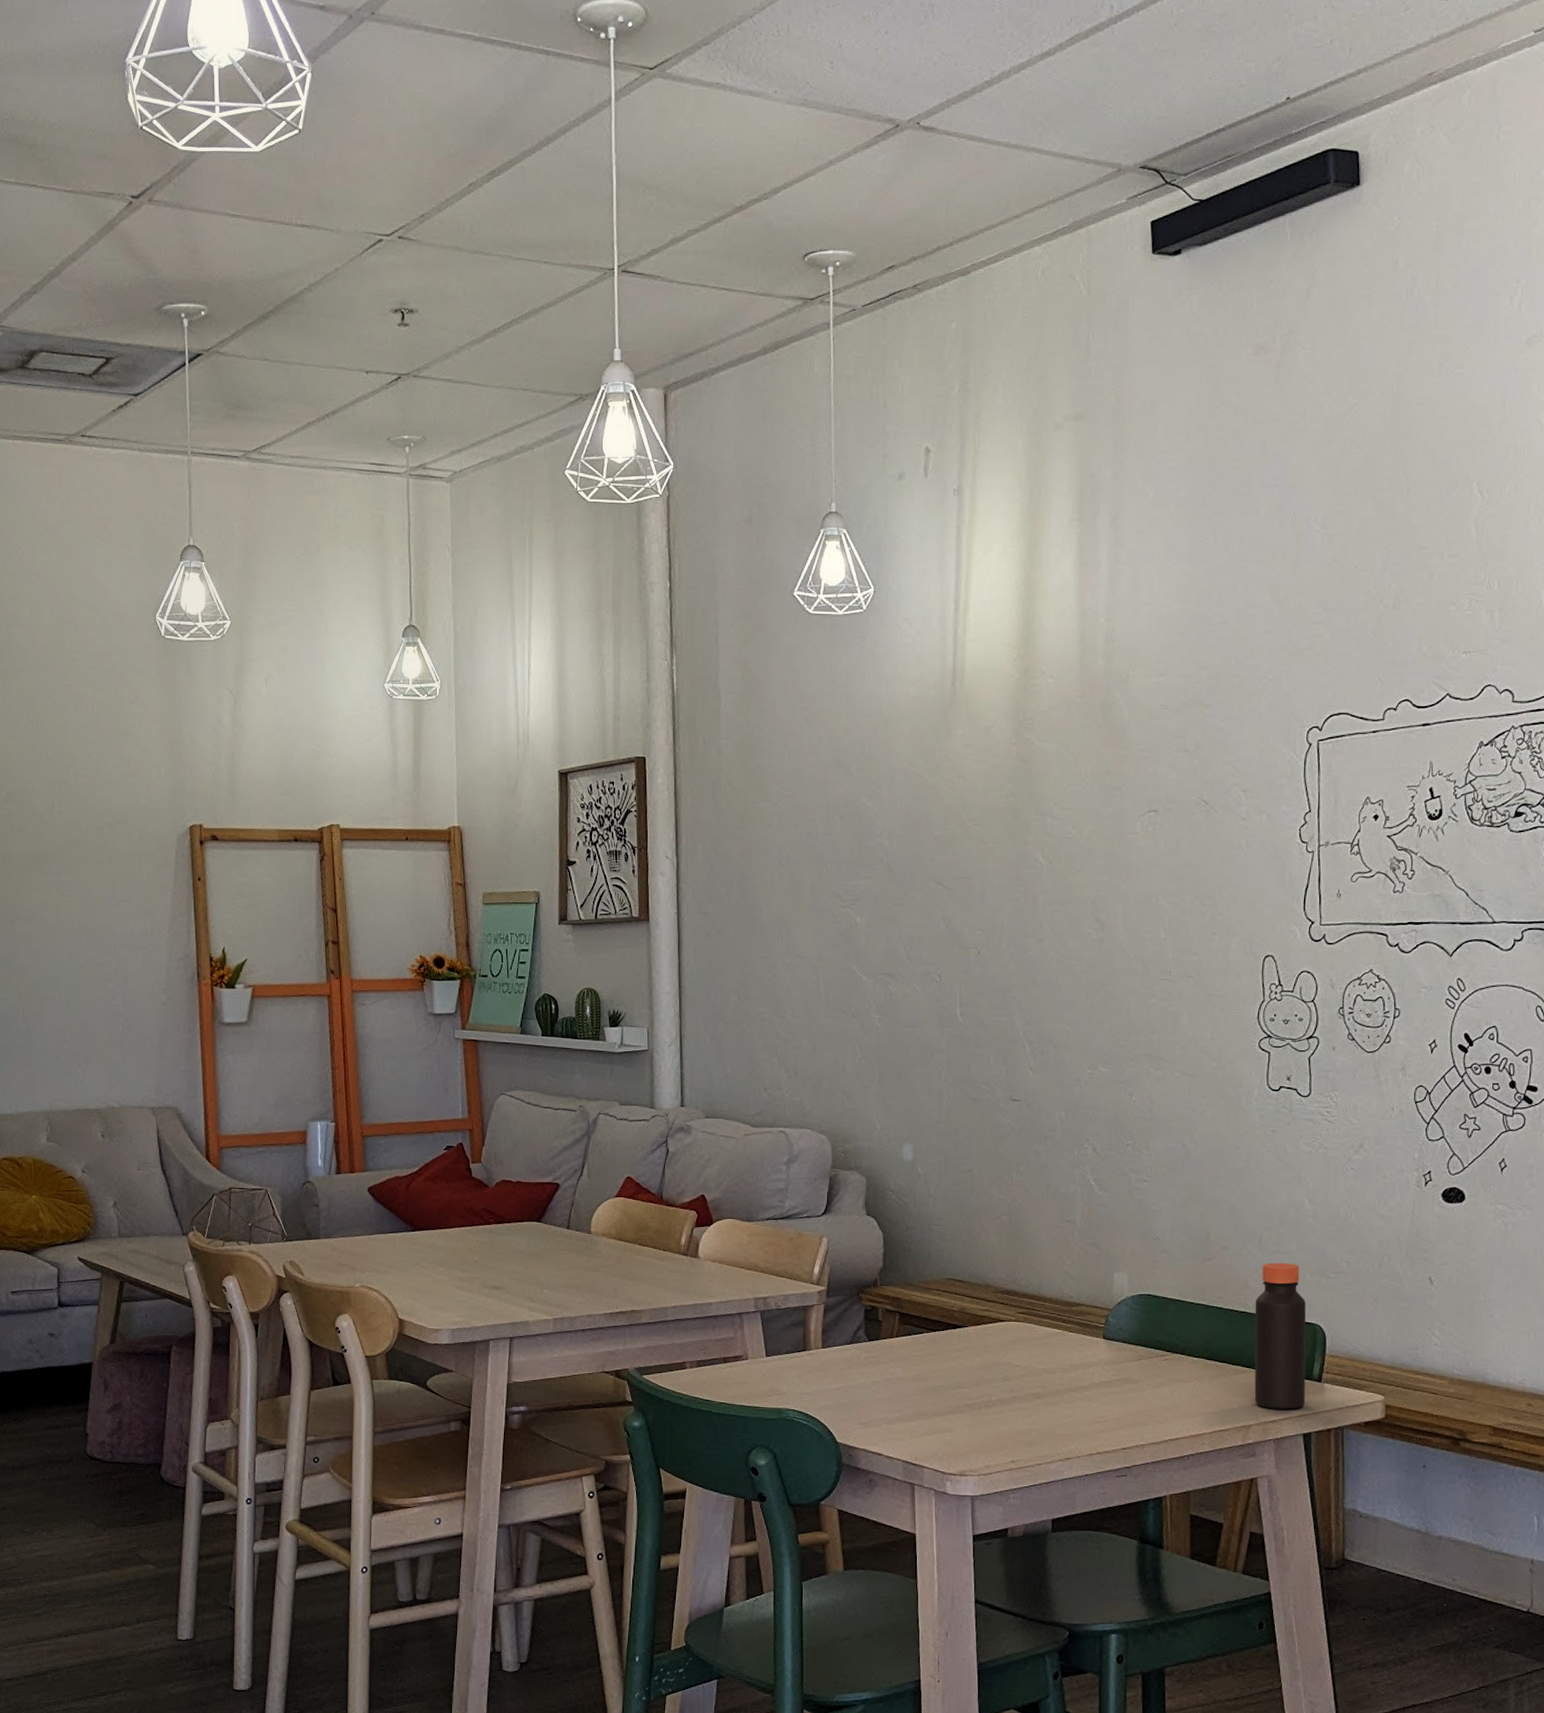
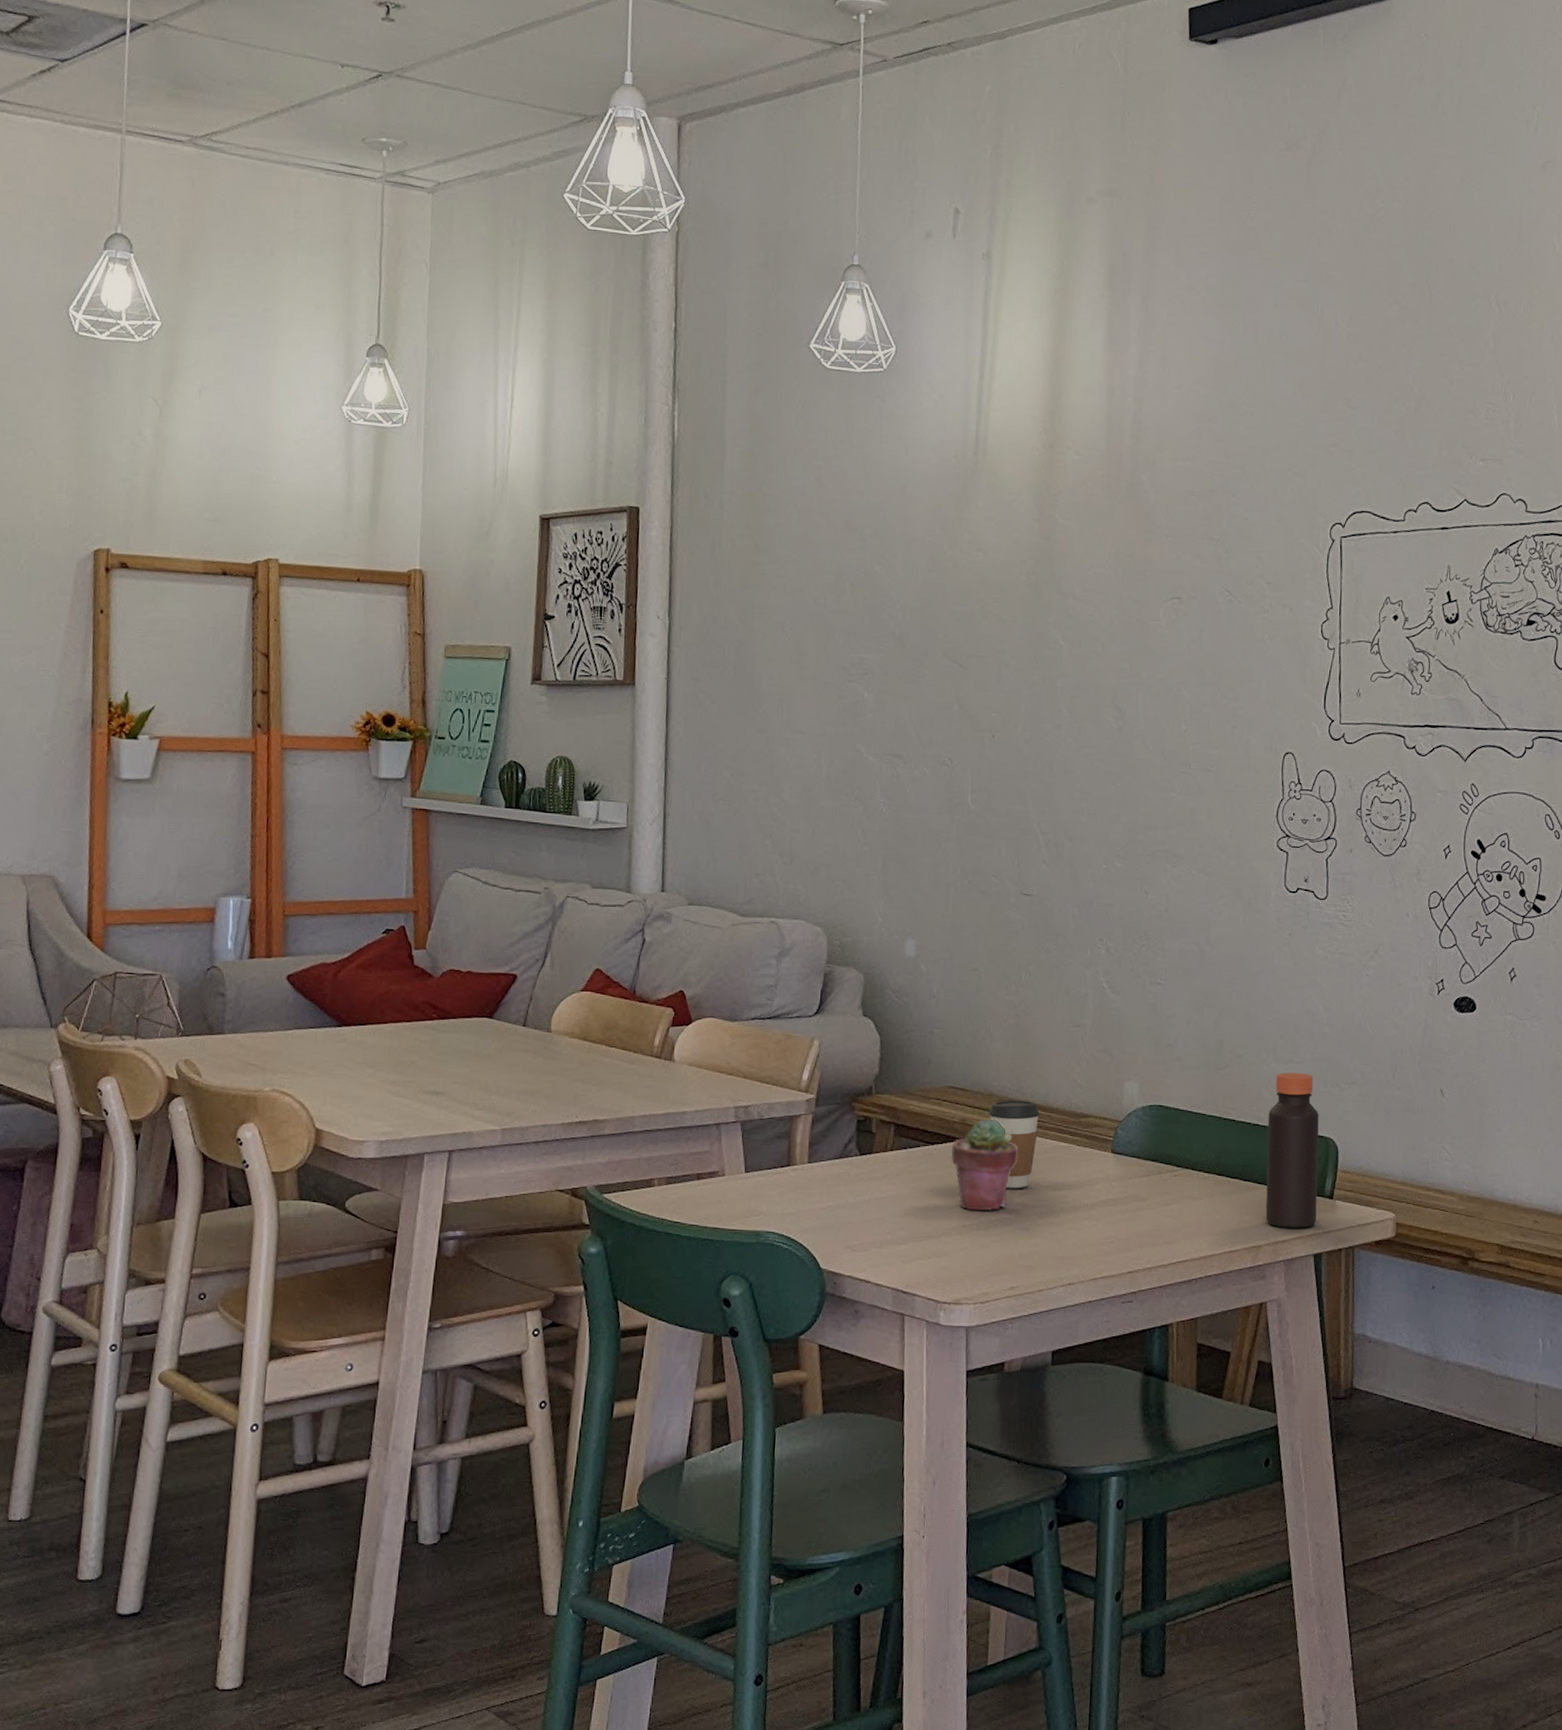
potted succulent: none [952,1308,1015,1392] -> present [950,1119,1019,1211]
coffee cup: none [985,1290,1034,1372] -> present [988,1100,1040,1189]

